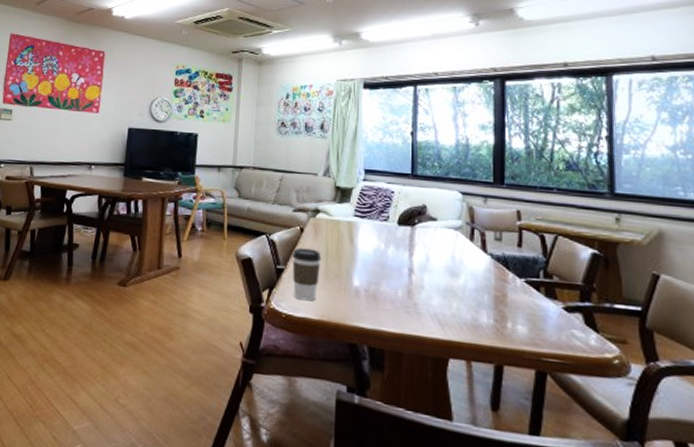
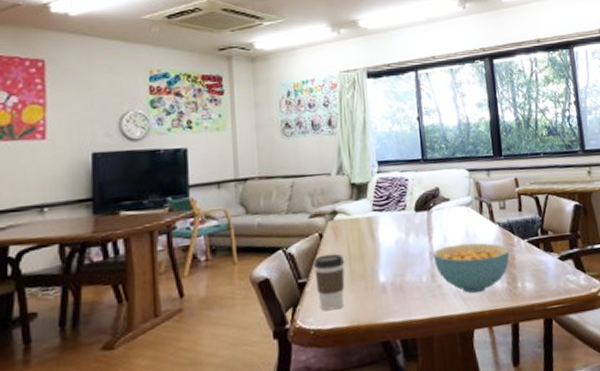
cereal bowl: none [412,266,501,323] -> present [433,242,510,294]

